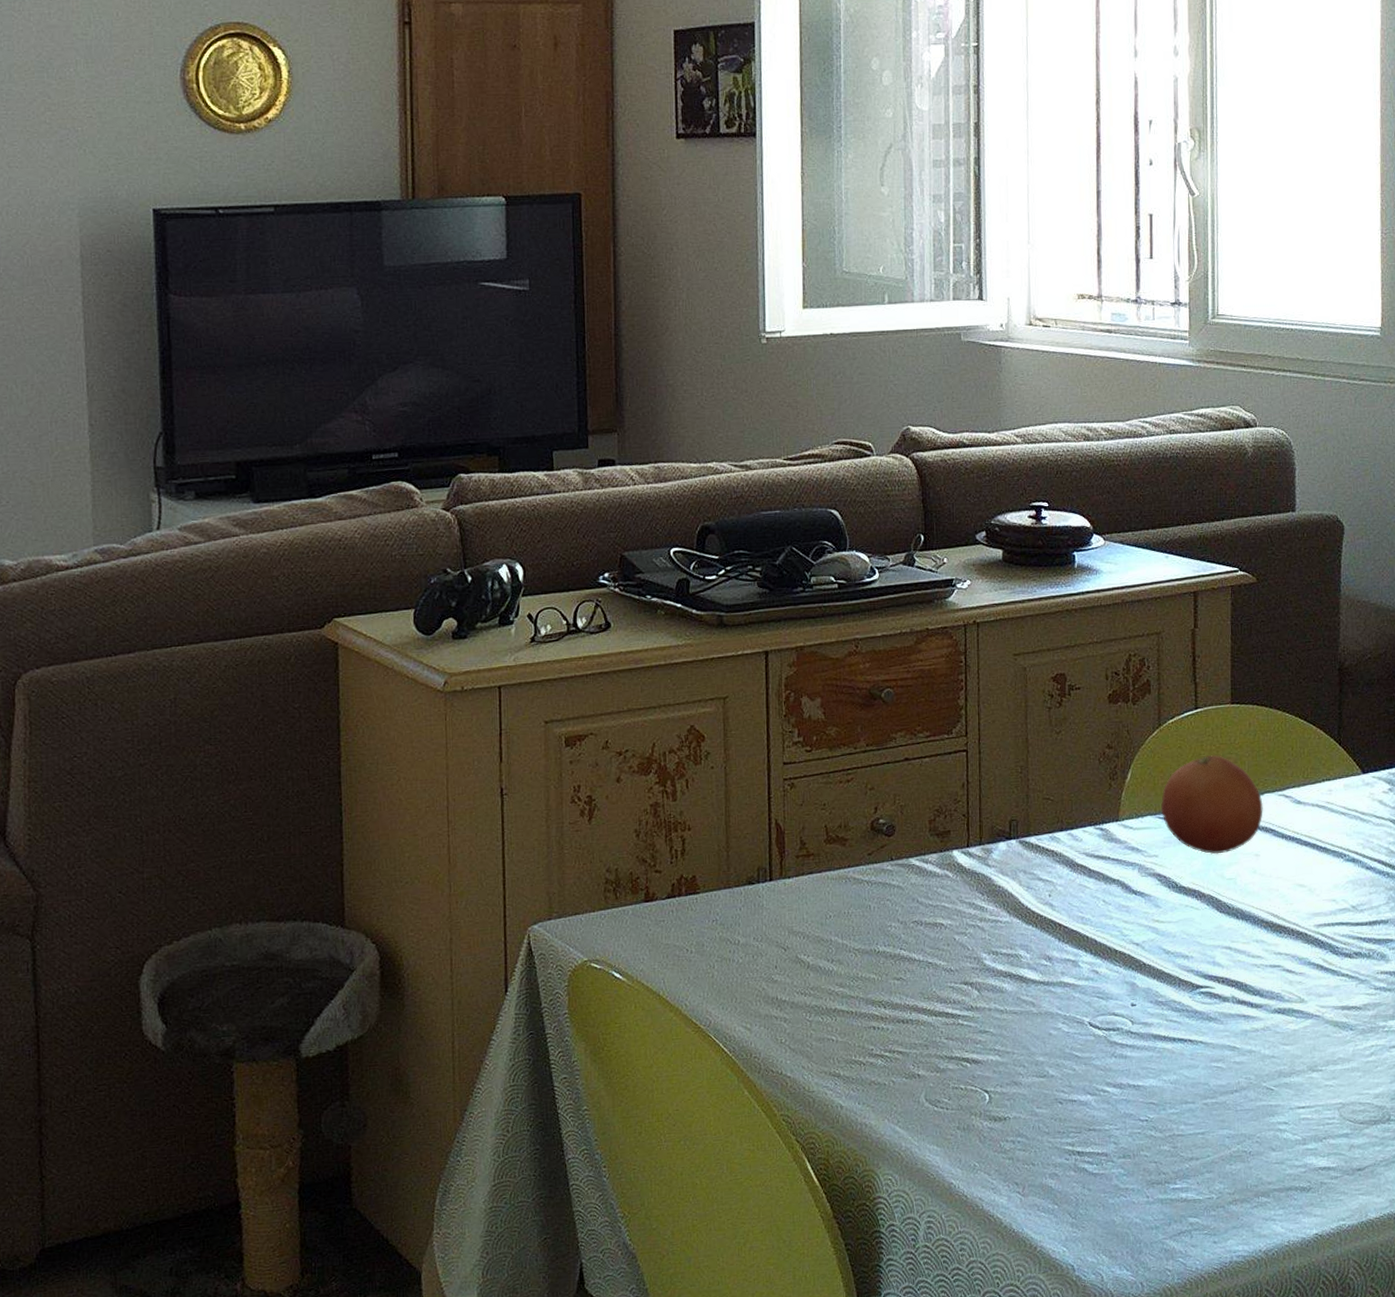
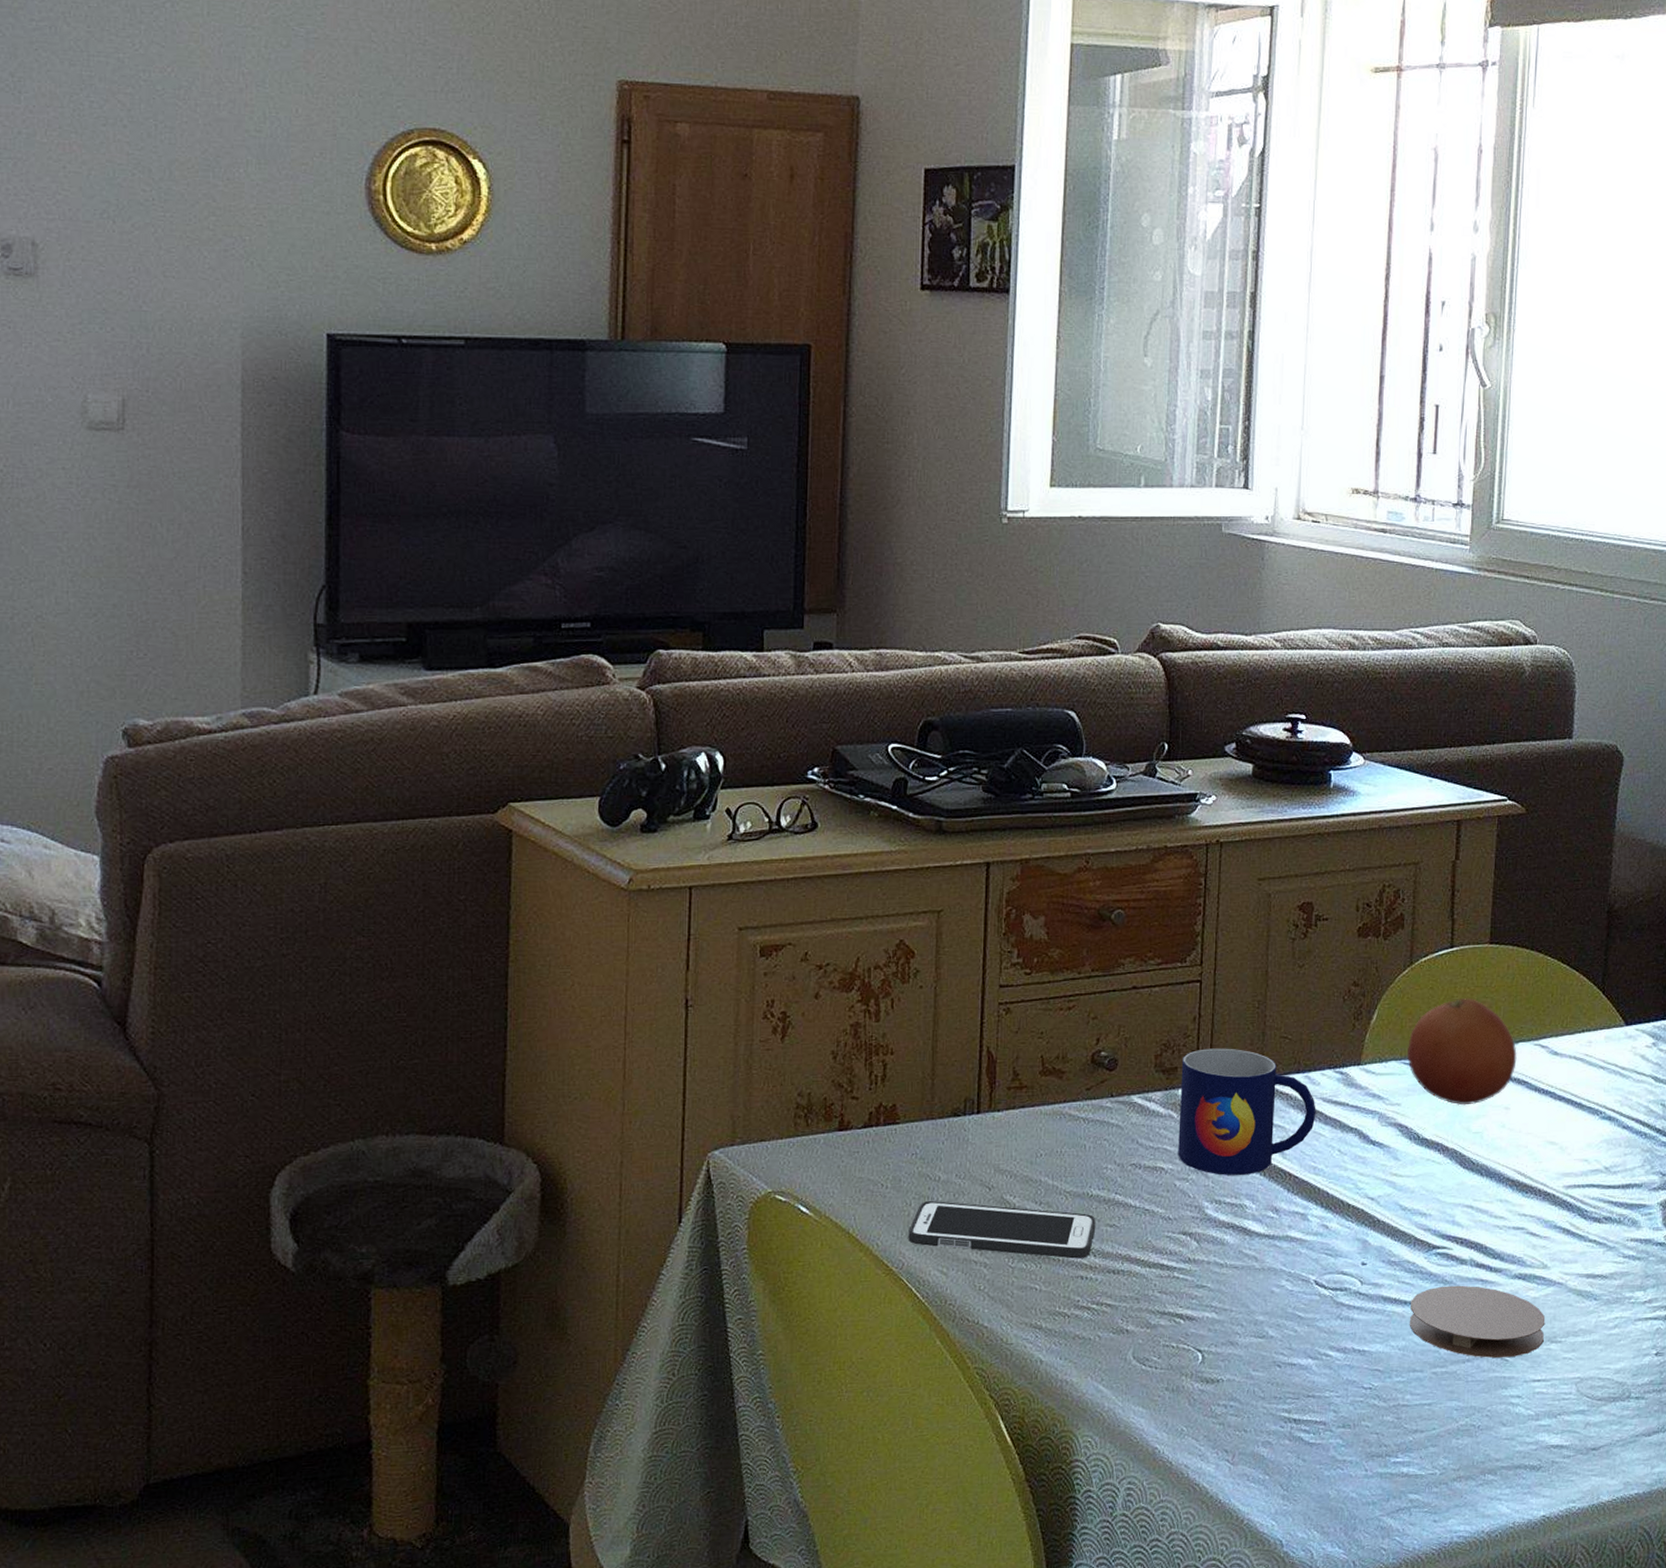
cell phone: none [713,962,884,1011] -> present [908,1201,1096,1259]
mug: none [954,811,1081,928] -> present [1178,1048,1316,1175]
coaster: none [1179,1021,1306,1088] -> present [1409,1285,1545,1358]

